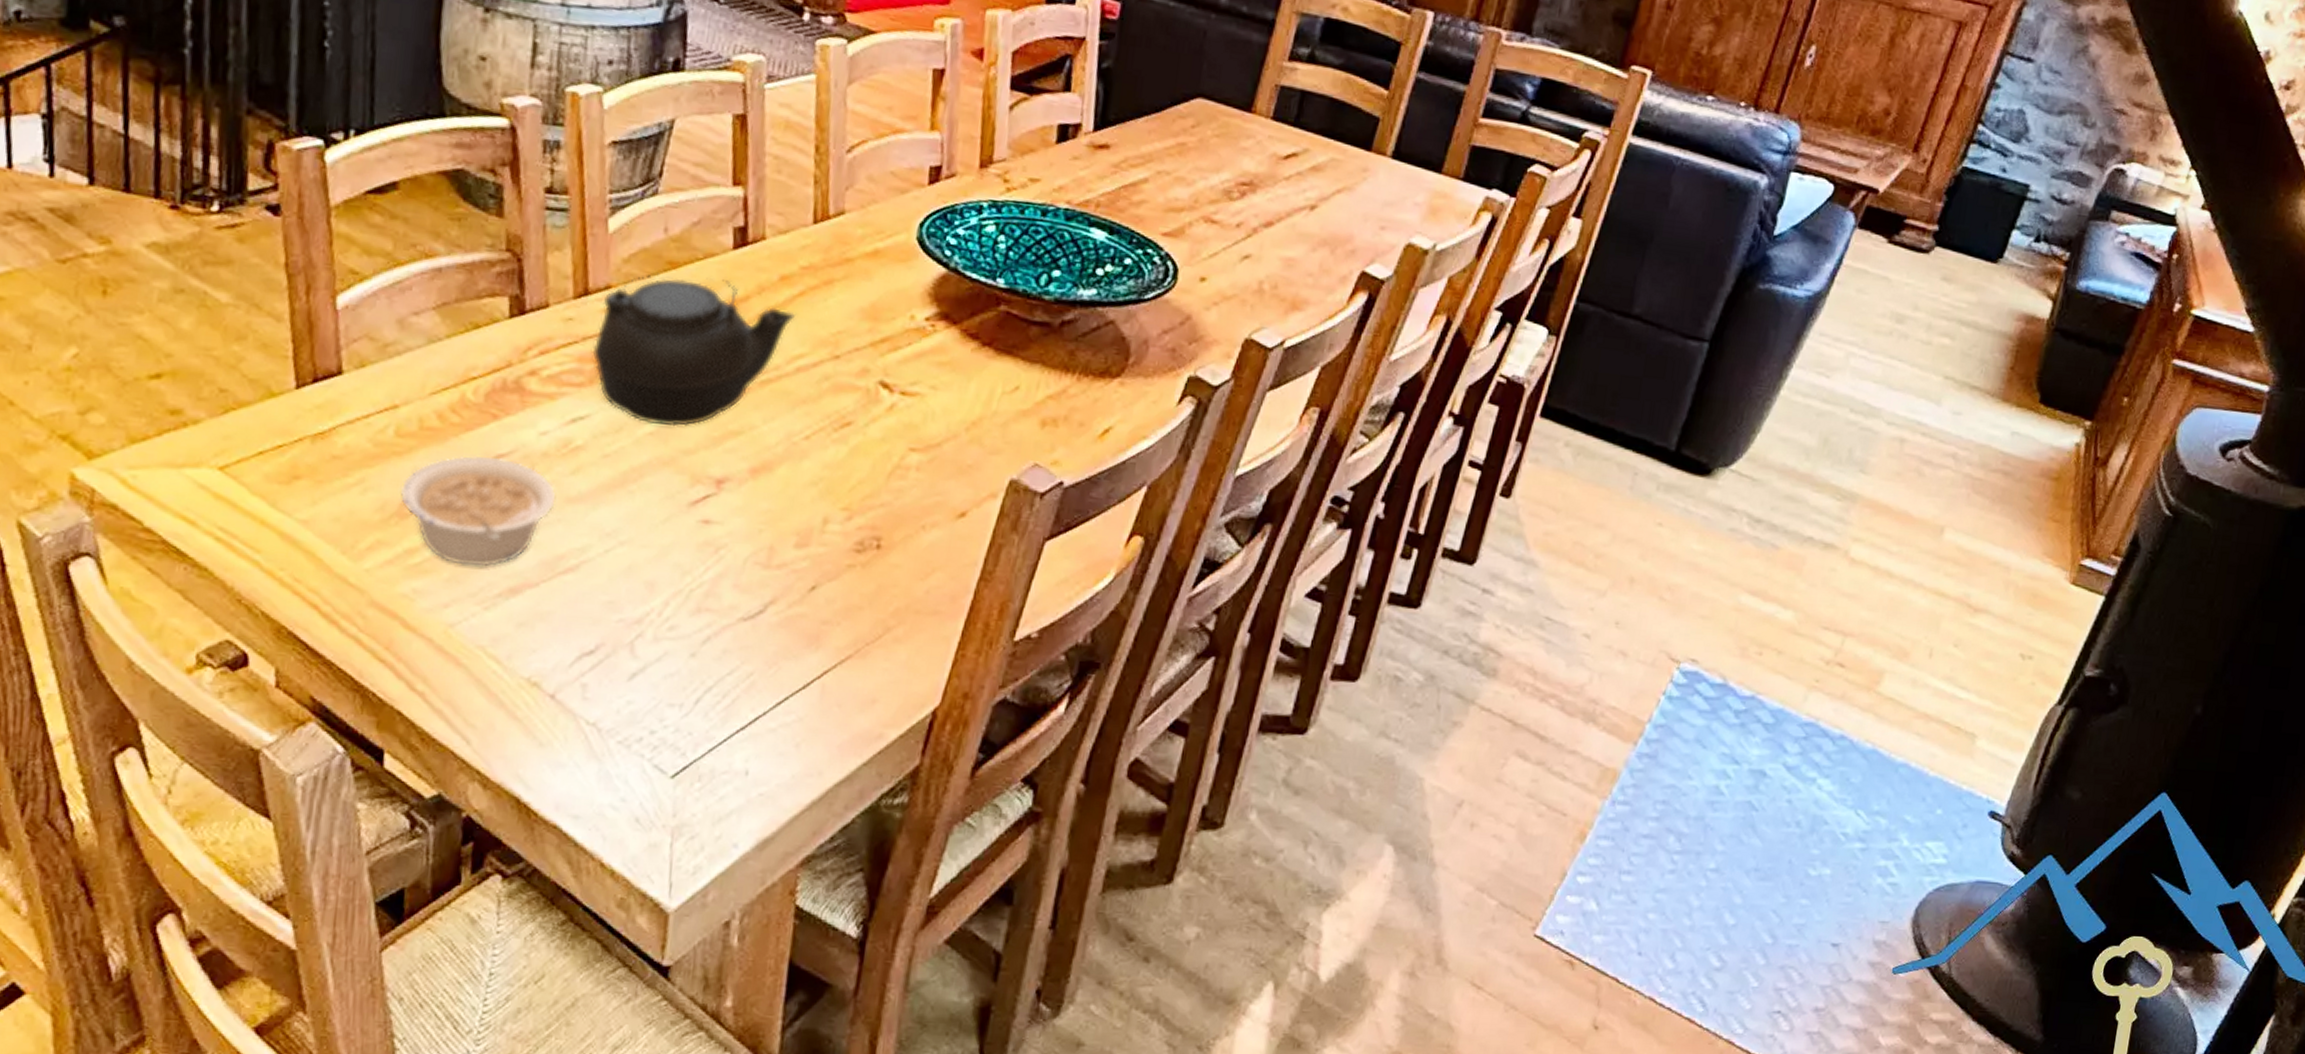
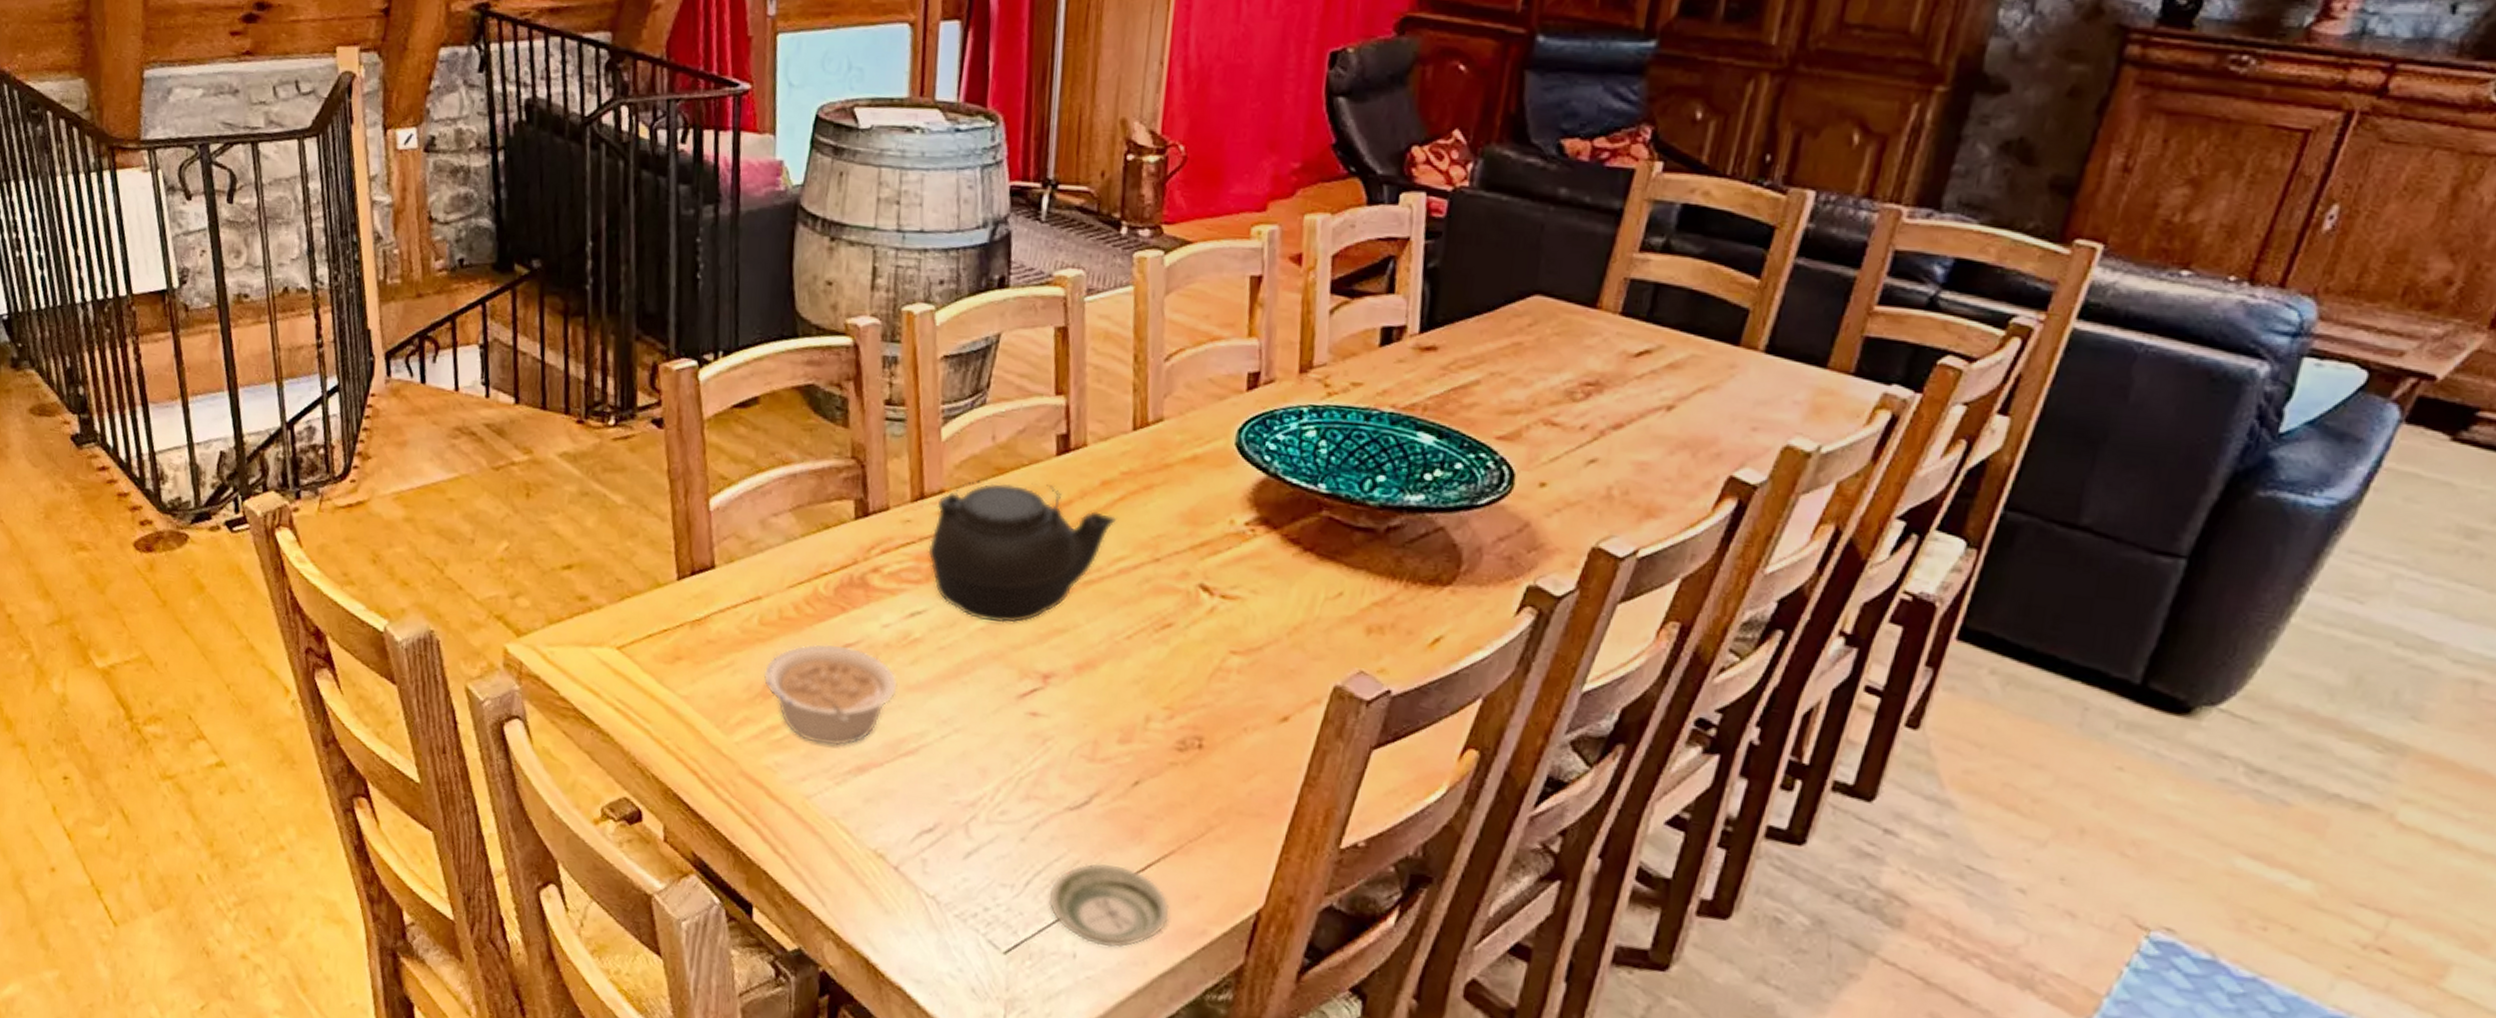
saucer: none [720,675,846,761] -> present [1048,863,1170,948]

